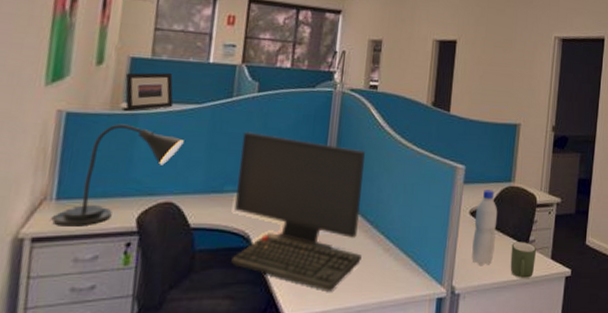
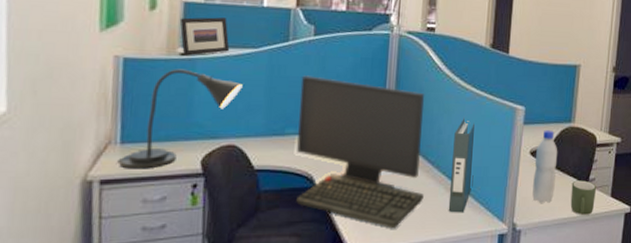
binder: none [386,175,415,275] -> present [448,117,475,213]

